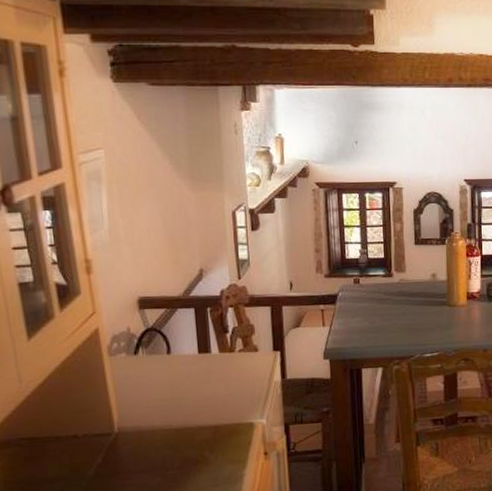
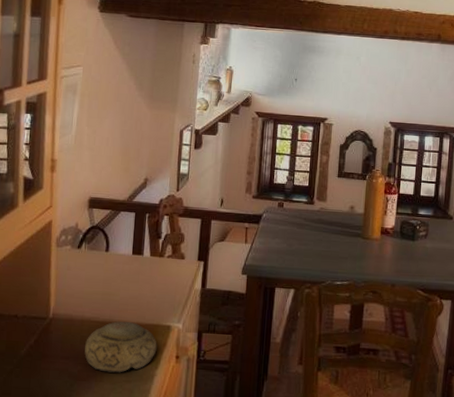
bowl: none [161,425,242,480] -> present [84,321,157,373]

